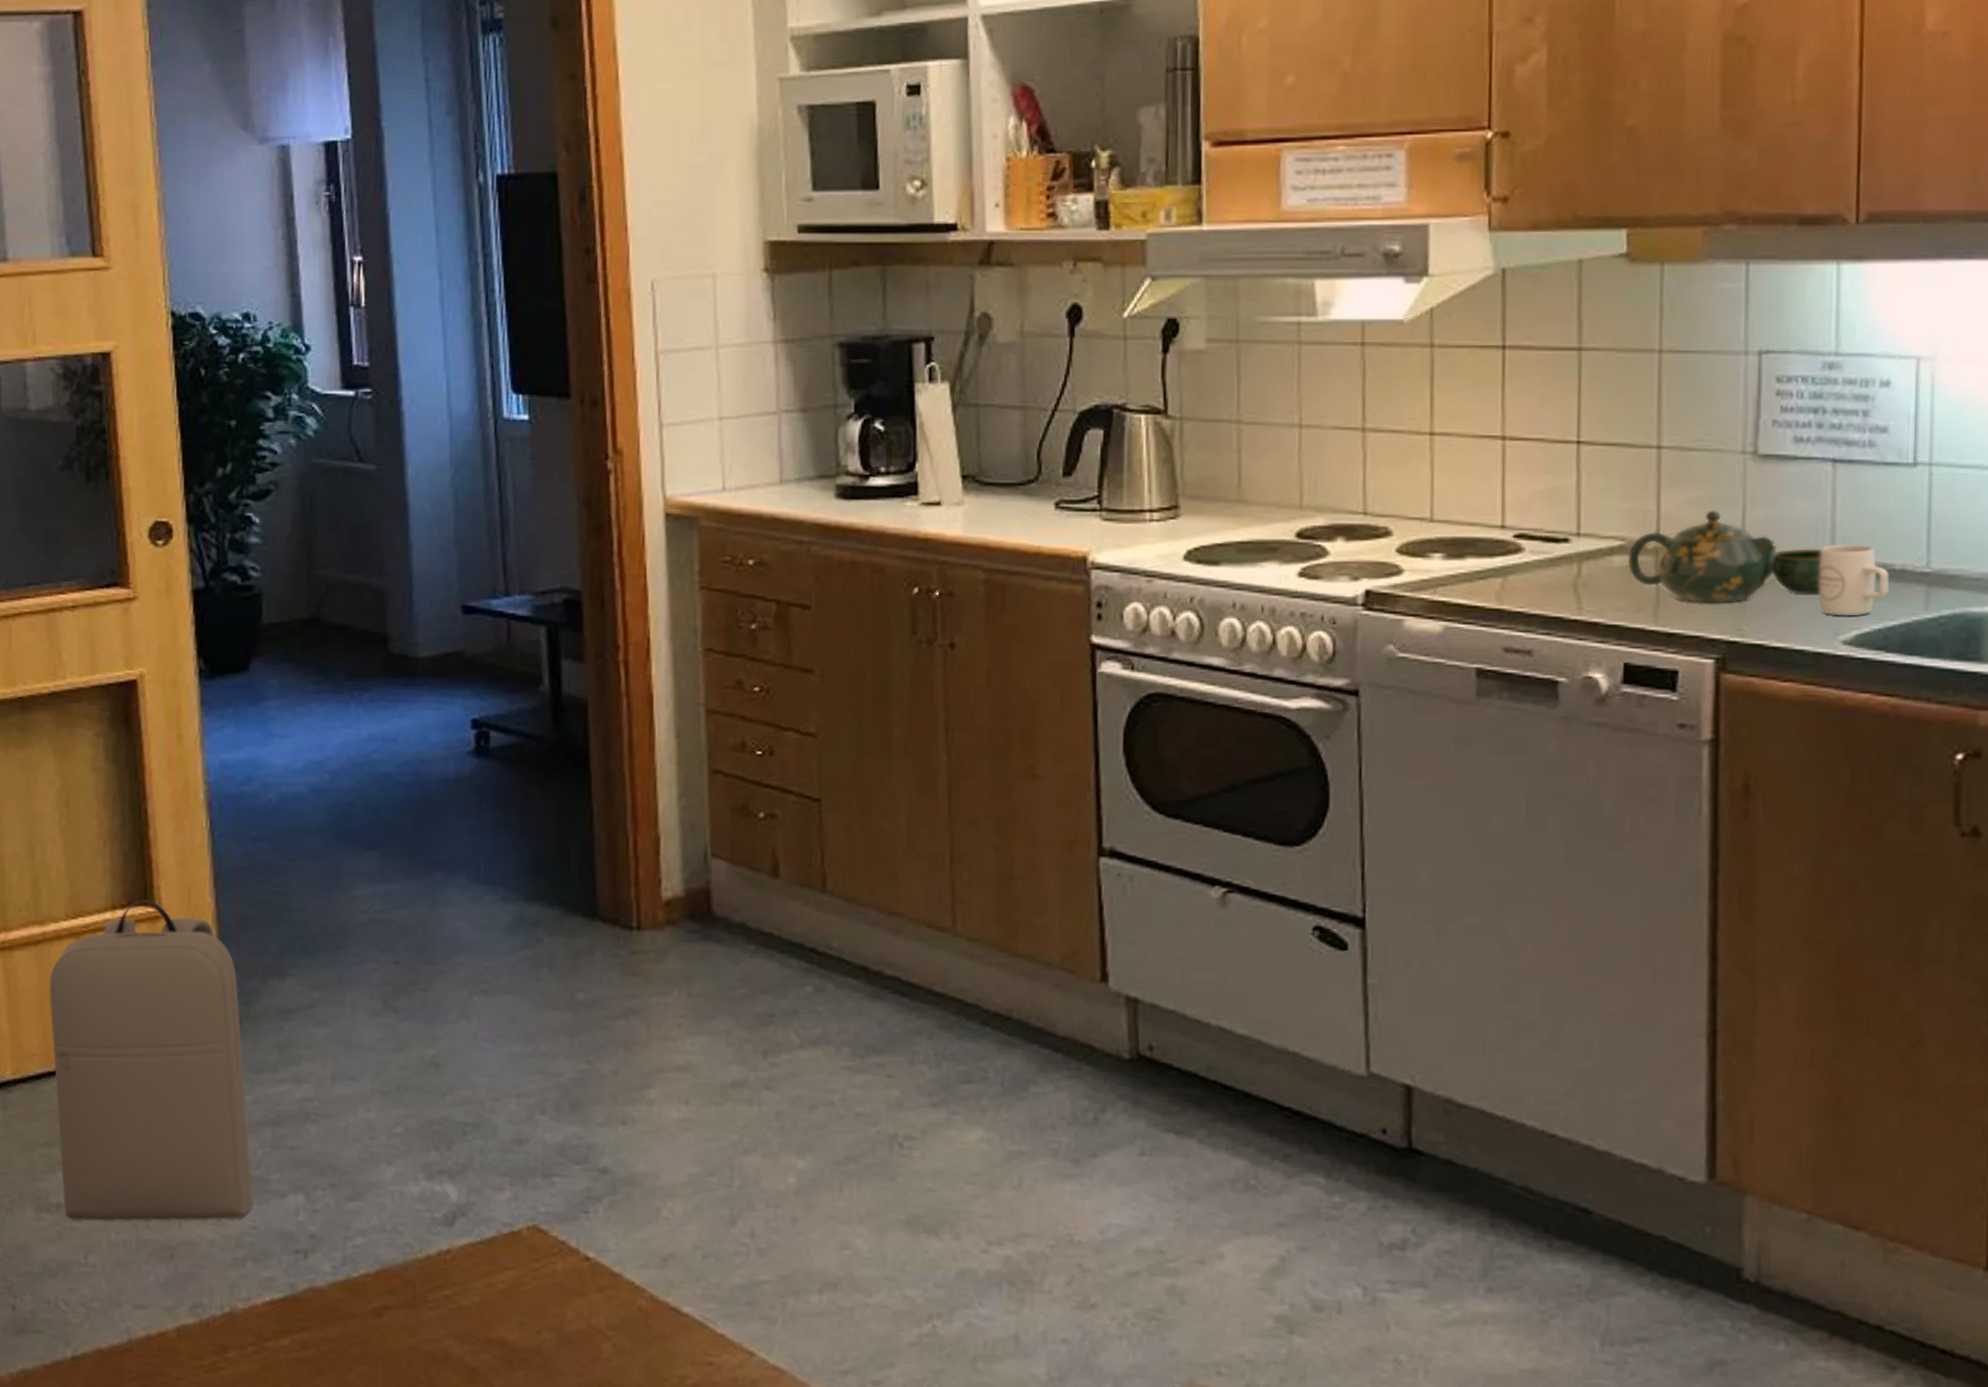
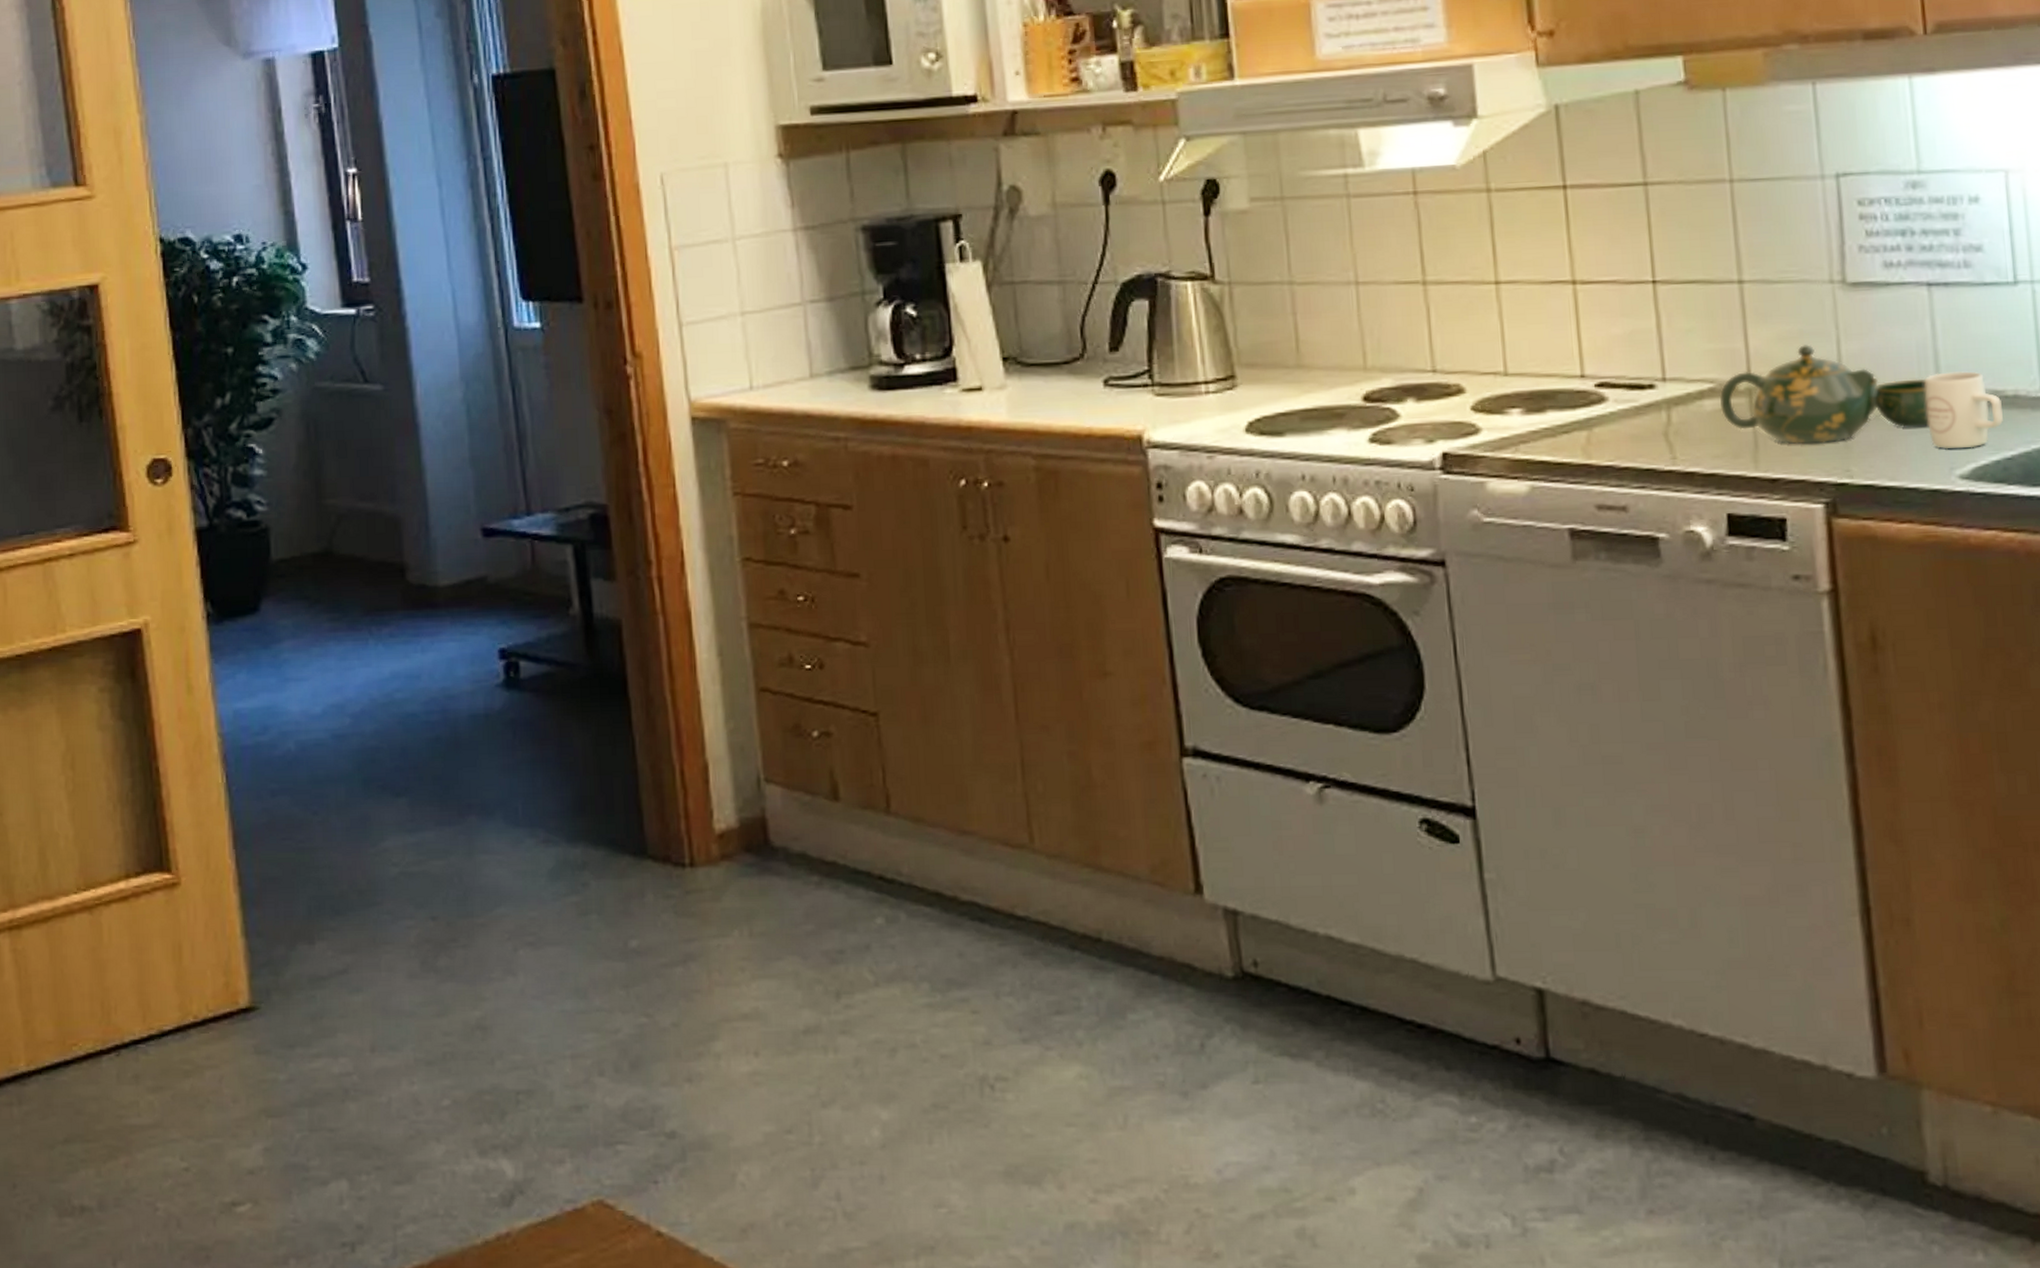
backpack: present [49,900,253,1222] -> none [62,866,293,1224]

